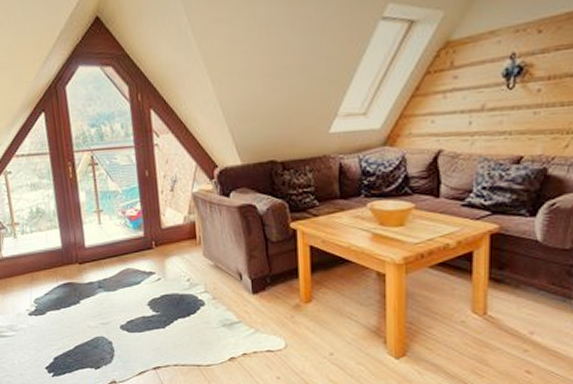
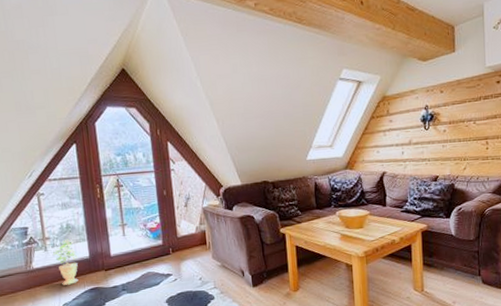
potted plant: none [23,224,51,278] -> present [53,238,79,285]

